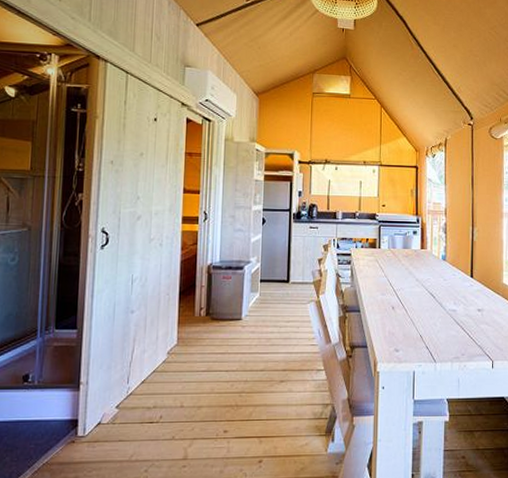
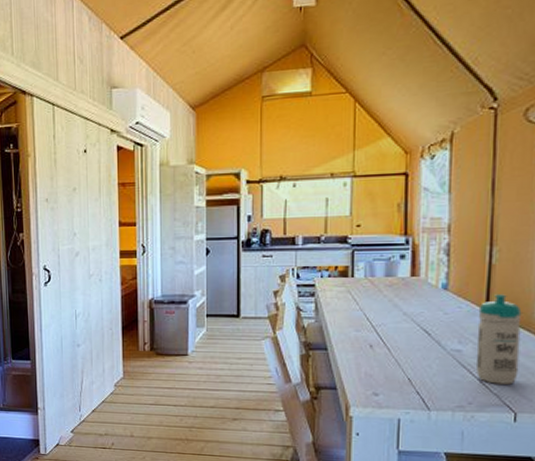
water bottle: none [466,265,494,337] -> present [475,294,522,385]

